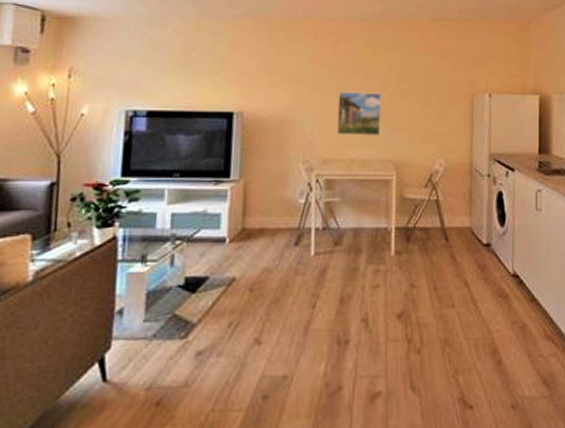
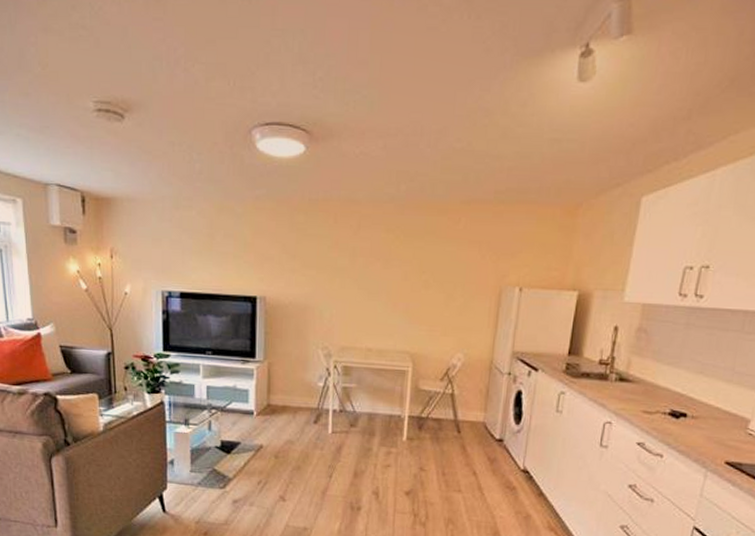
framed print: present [337,92,381,135] -> none [356,280,402,326]

